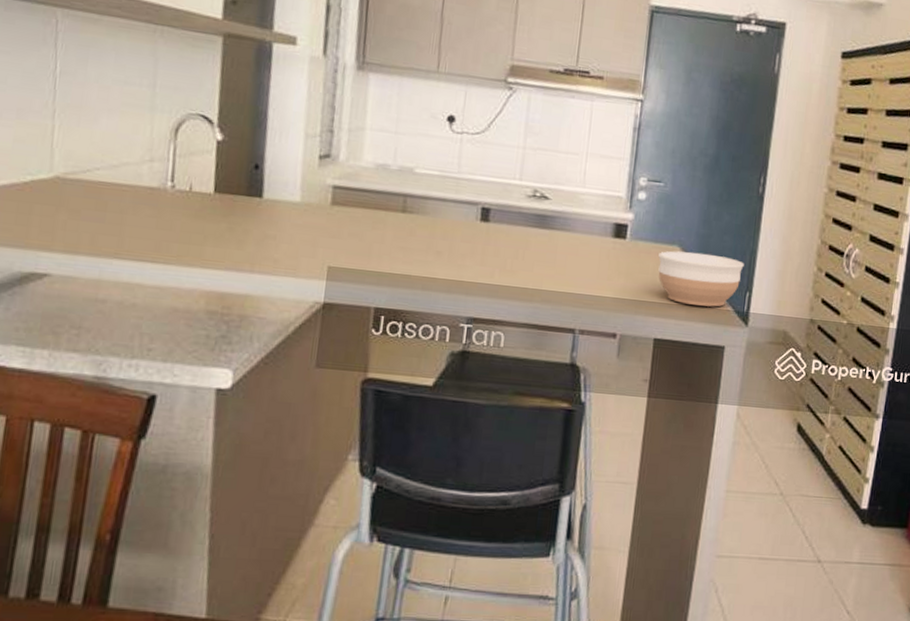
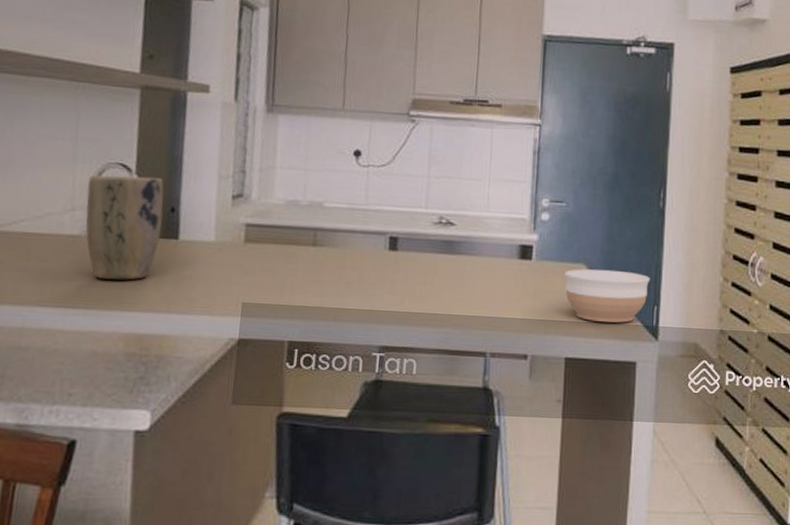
plant pot: none [164,125,248,237] -> present [85,174,164,281]

